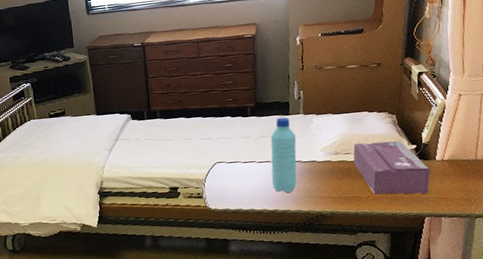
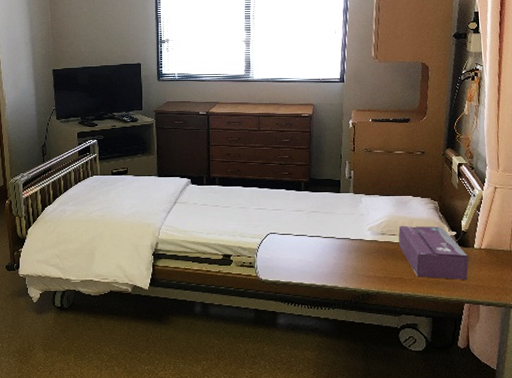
water bottle: present [270,117,297,193] -> none [321,194,346,269]

